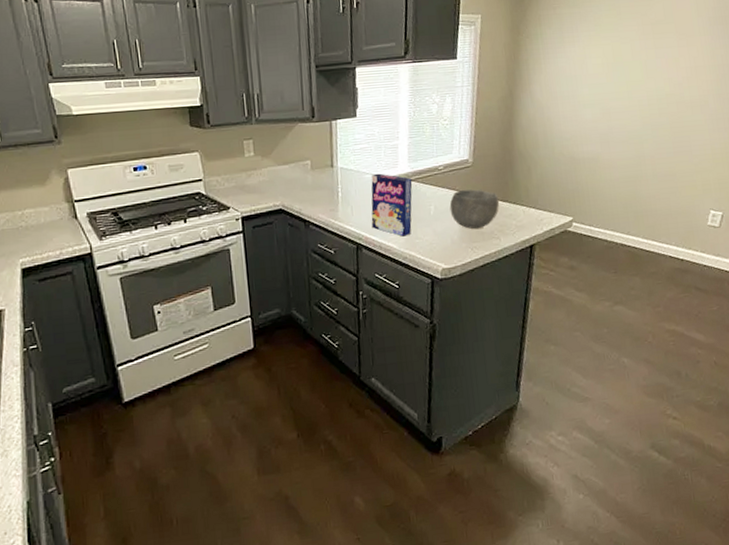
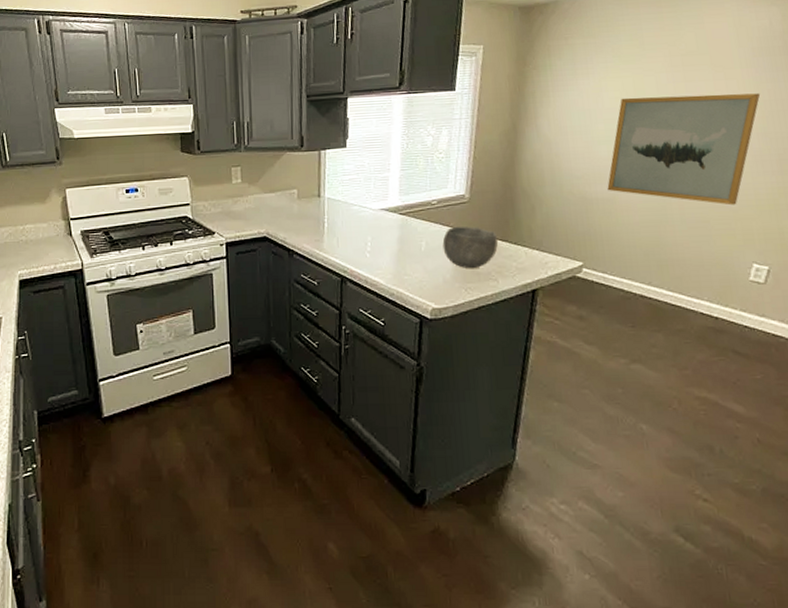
cereal box: present [371,173,413,237] -> none [357,205,403,272]
wall art: none [592,58,716,160] -> present [607,93,761,205]

